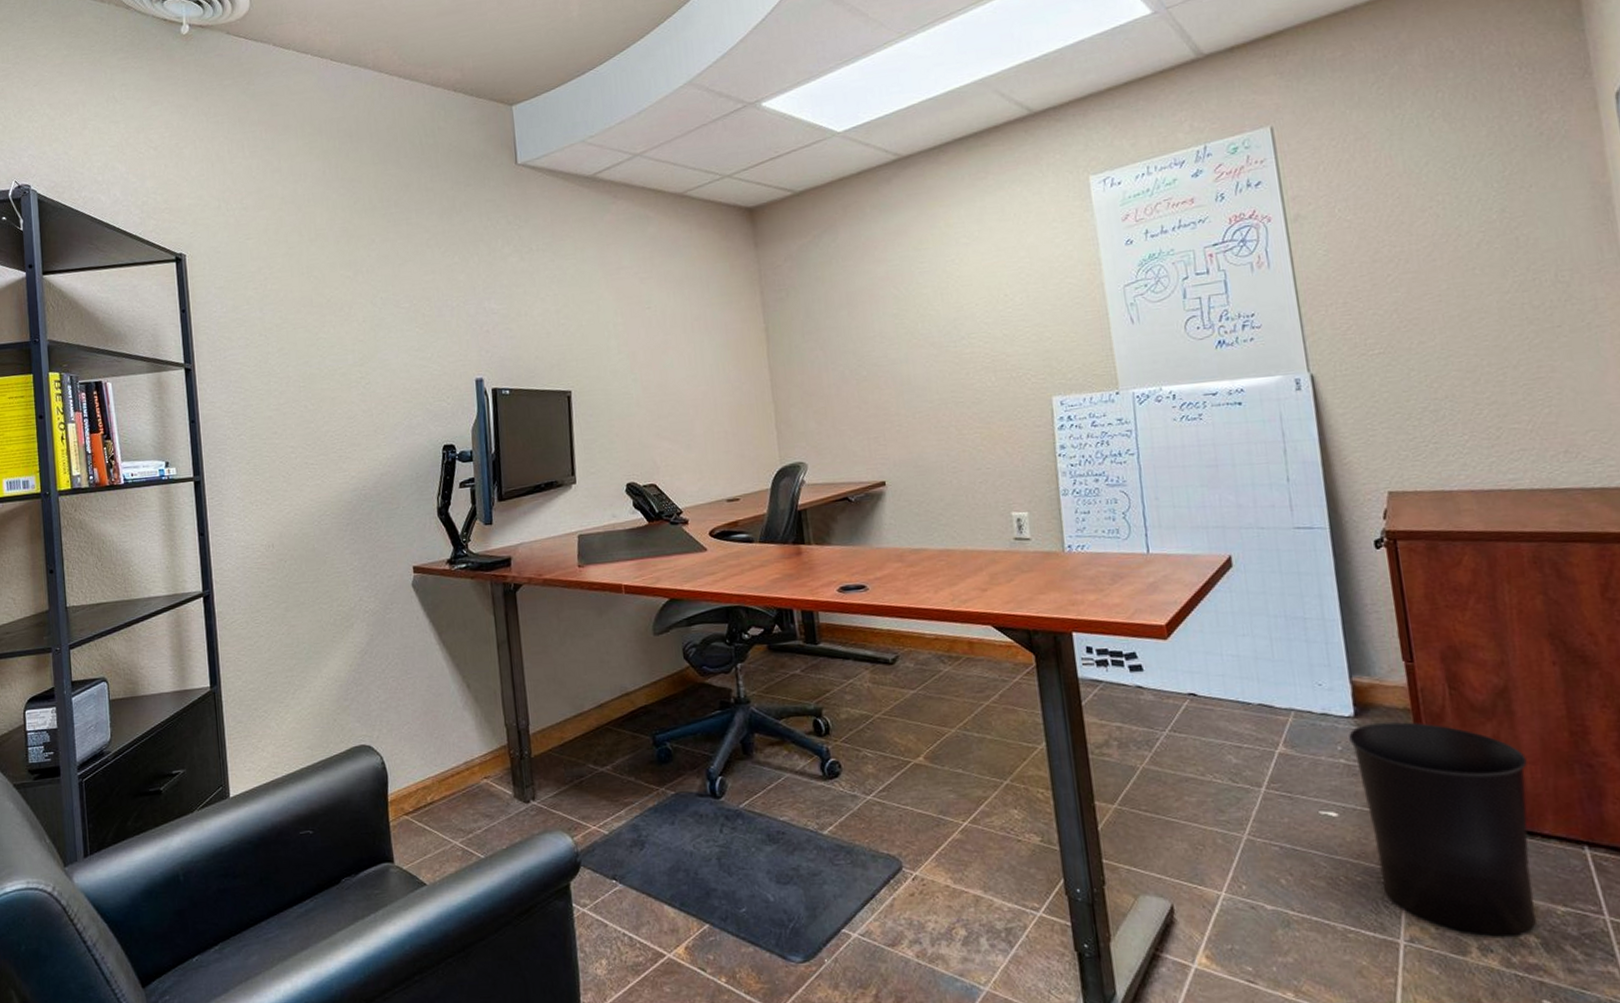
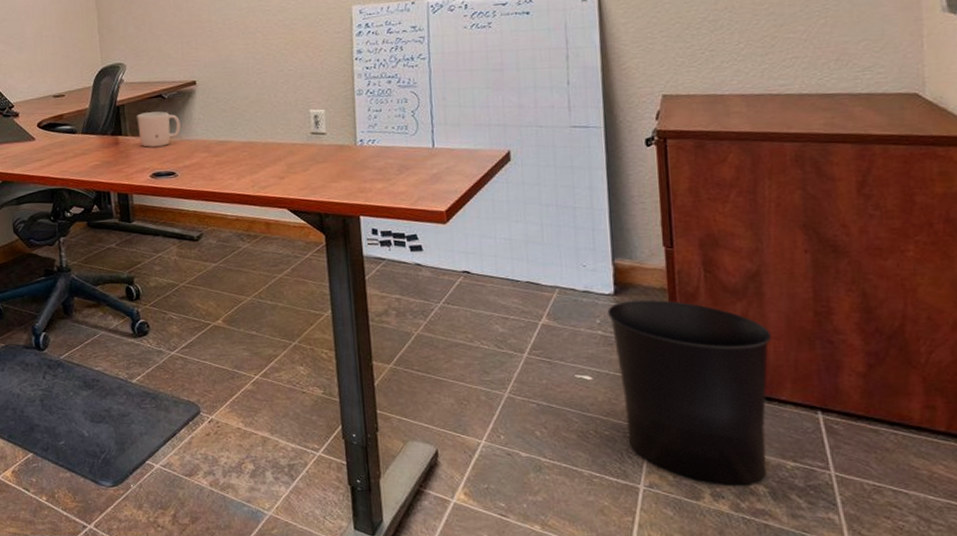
mug: none [820,516,870,557] -> present [137,111,181,147]

